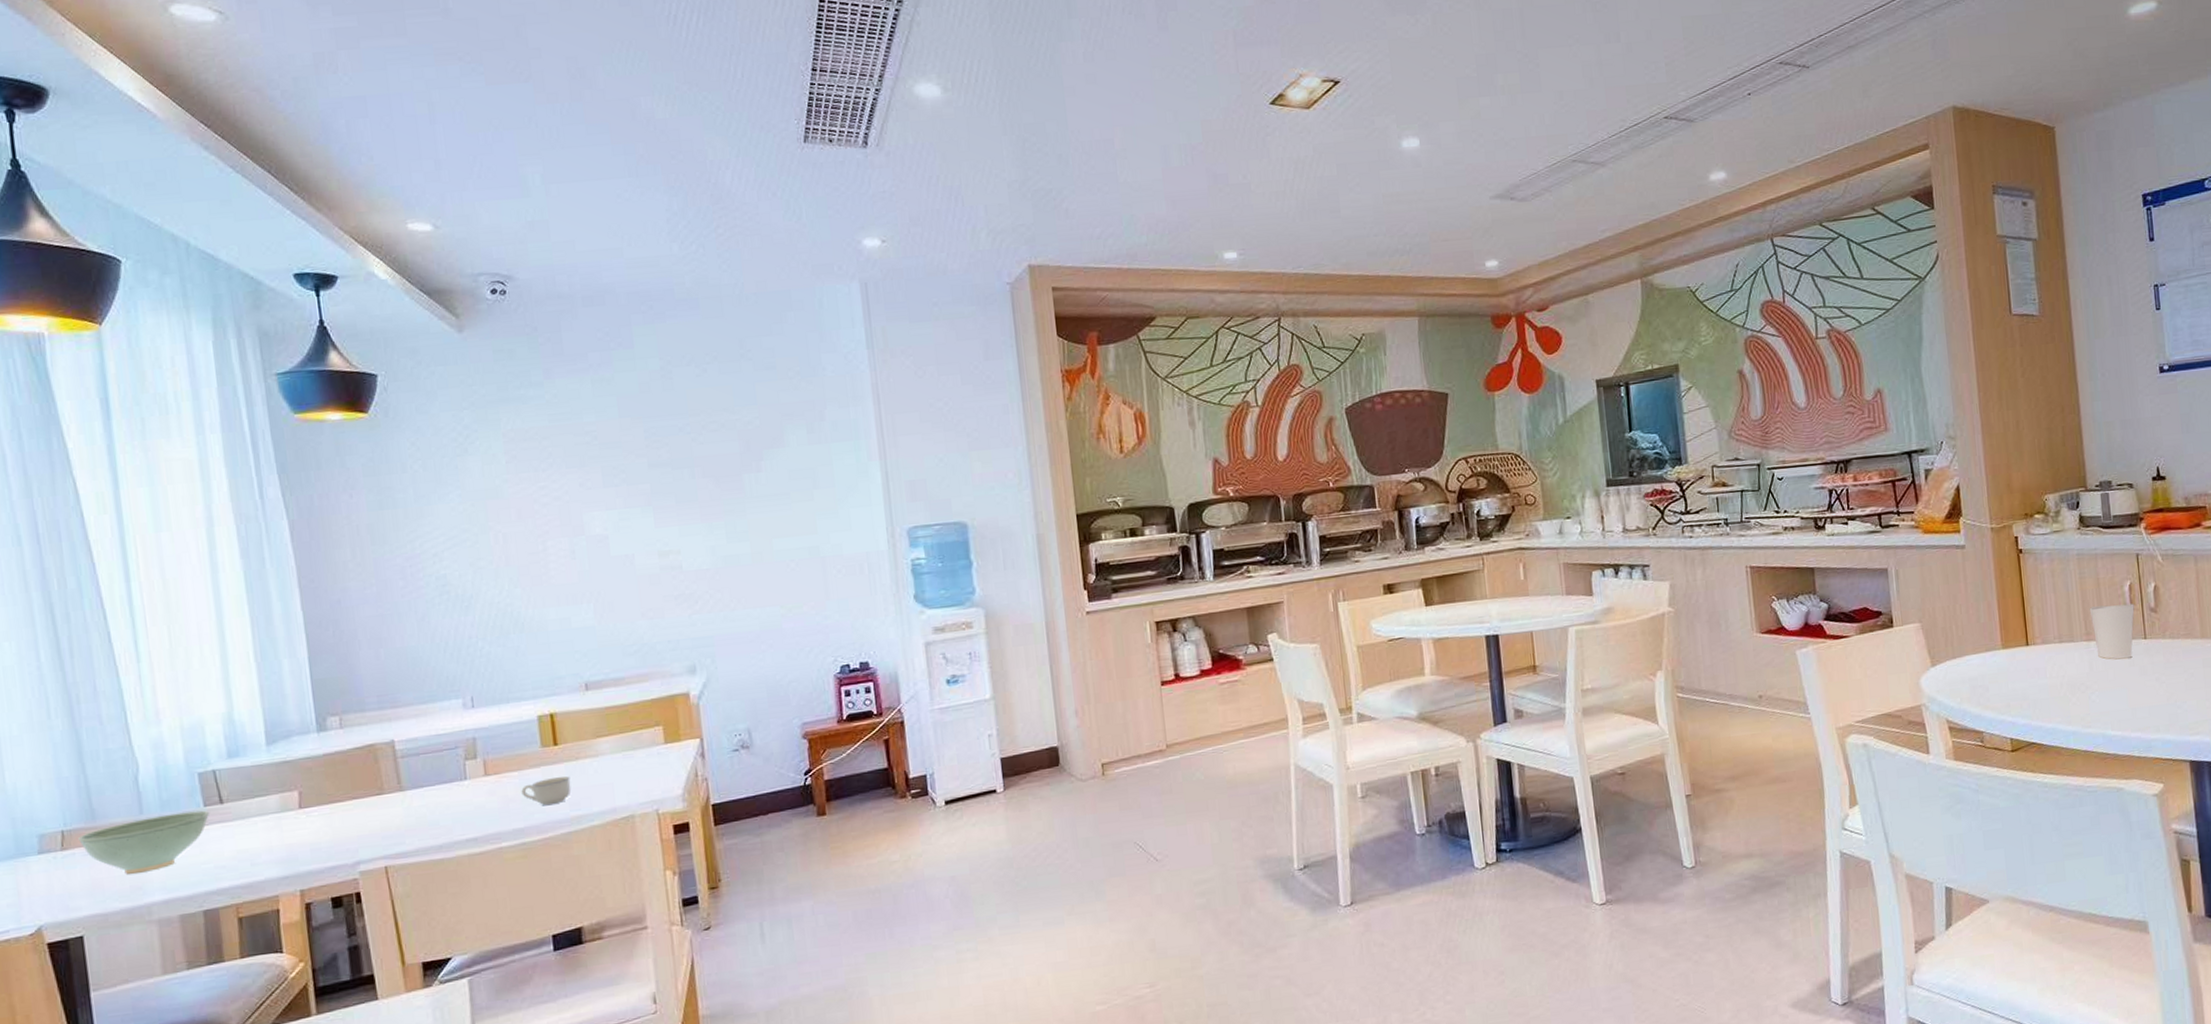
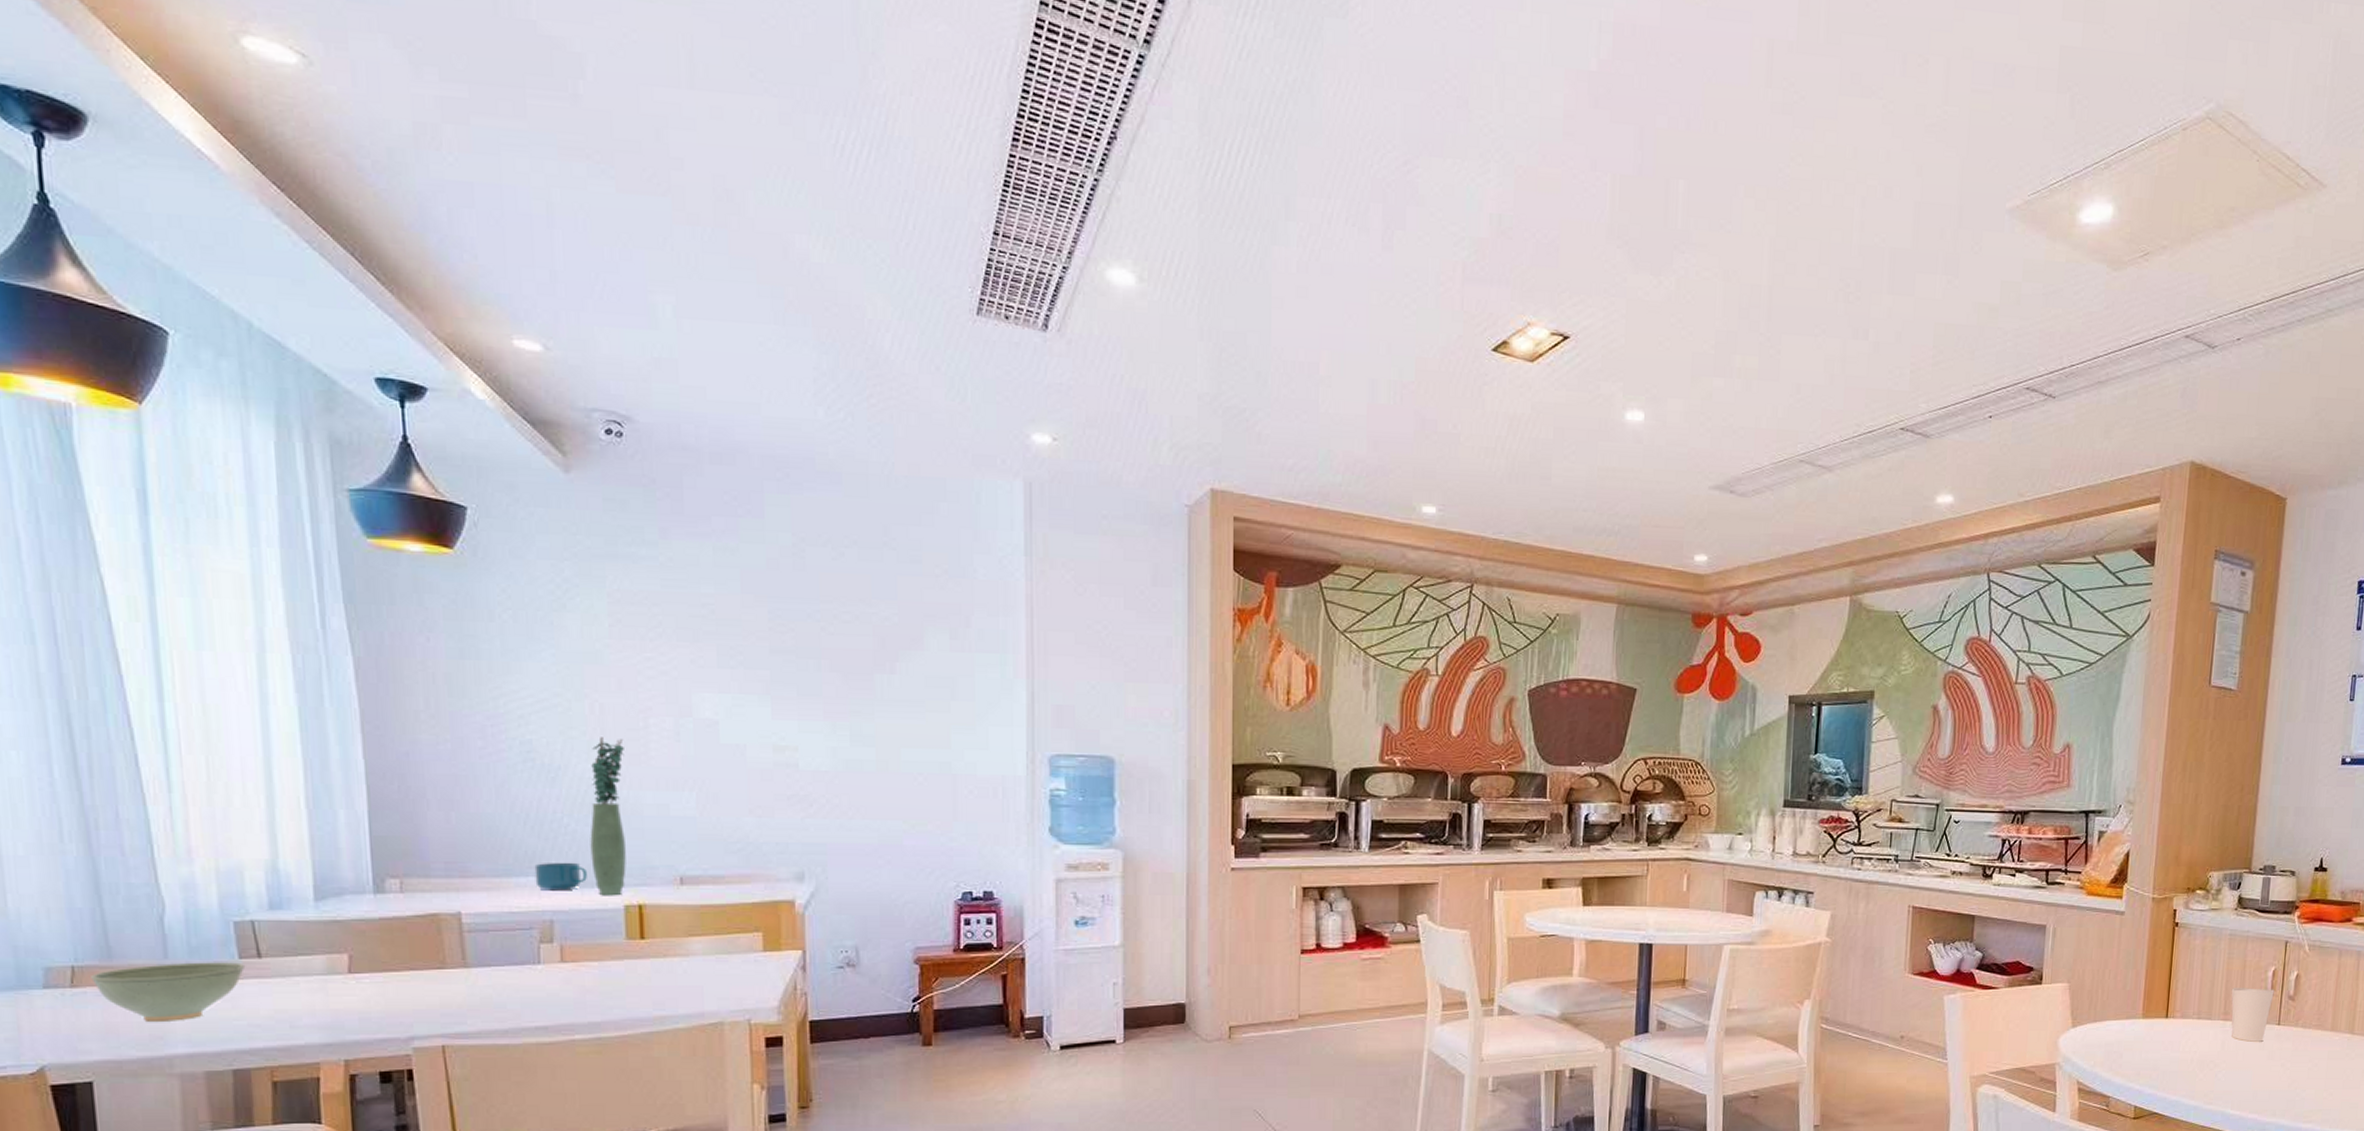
cup: none [455,681,503,711] -> present [534,862,587,891]
vase: none [499,563,537,710] -> present [590,737,626,896]
cup: present [521,776,572,806] -> none [600,972,657,1002]

